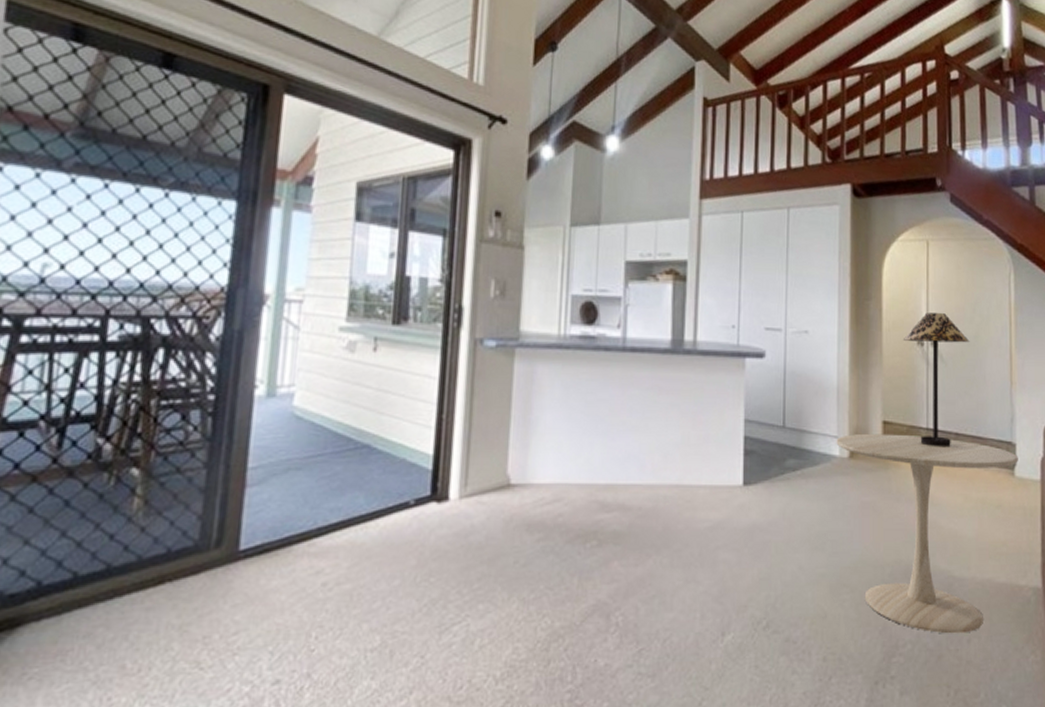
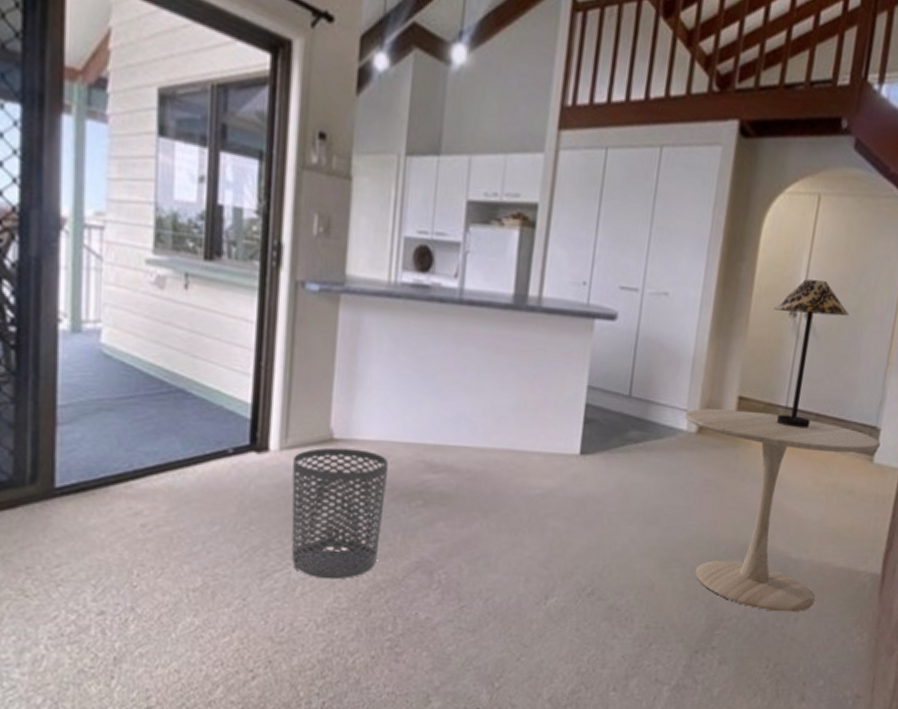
waste bin: none [470,493,564,629] -> present [291,447,389,580]

